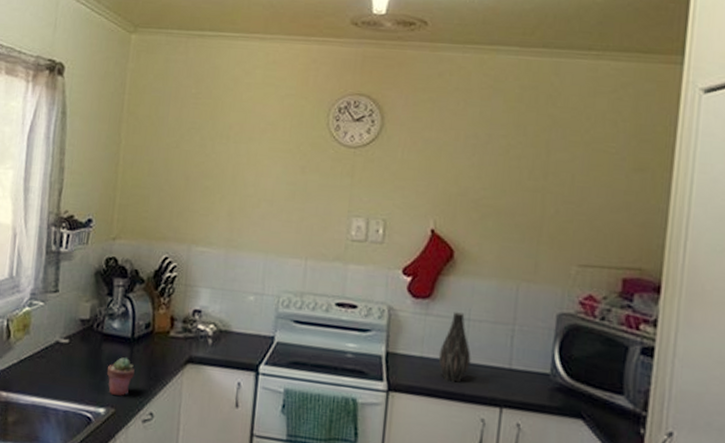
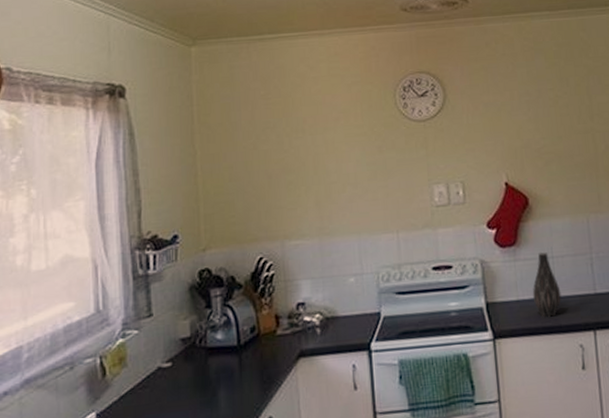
potted succulent: present [107,357,135,396] -> none [218,367,246,408]

